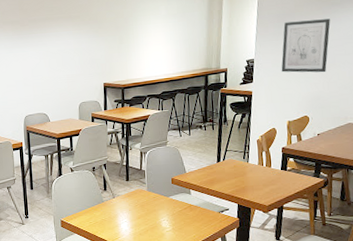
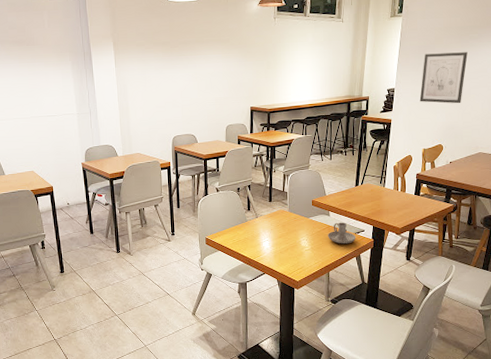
candle holder: none [190,201,221,224] -> present [328,222,356,244]

